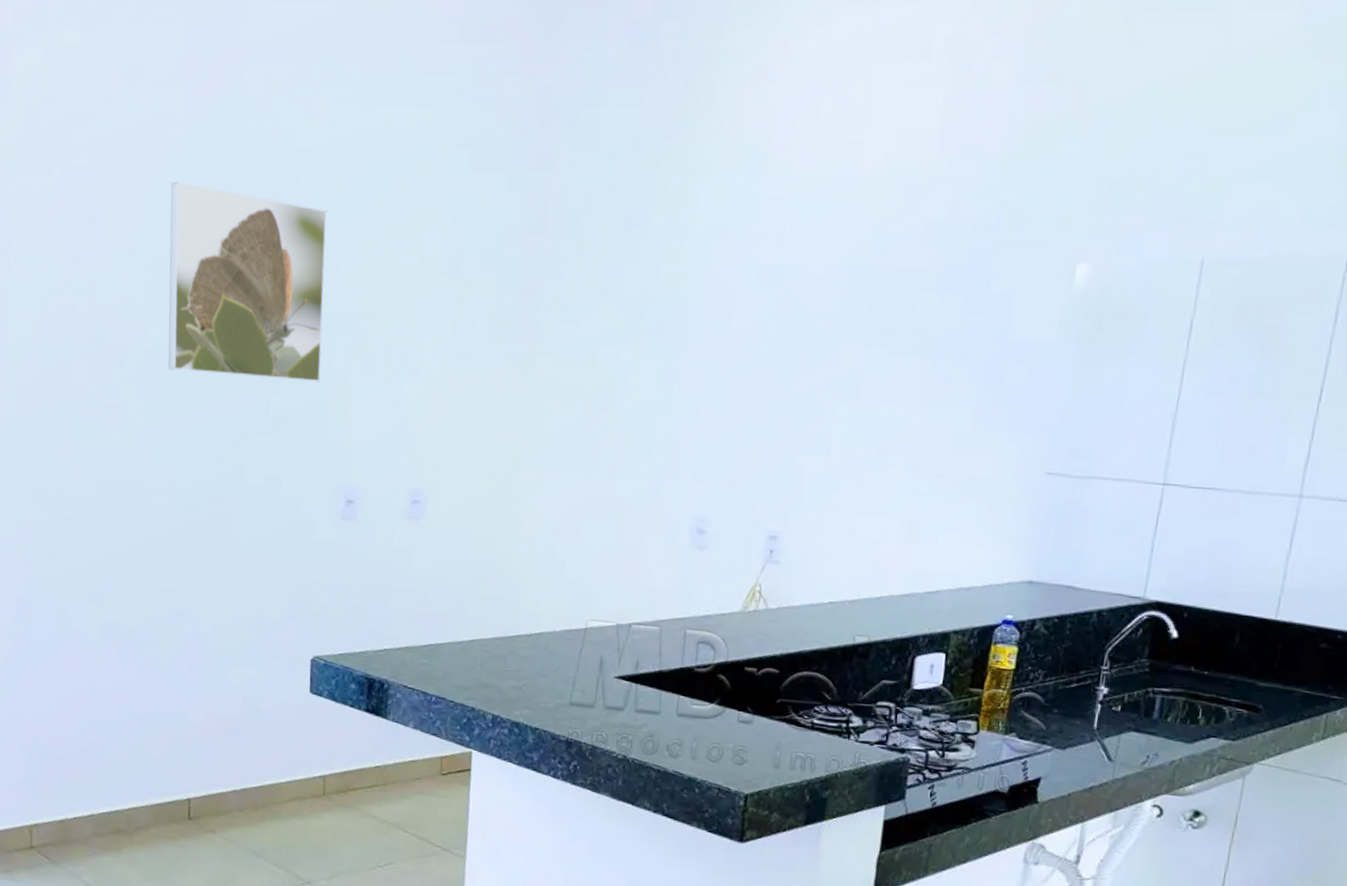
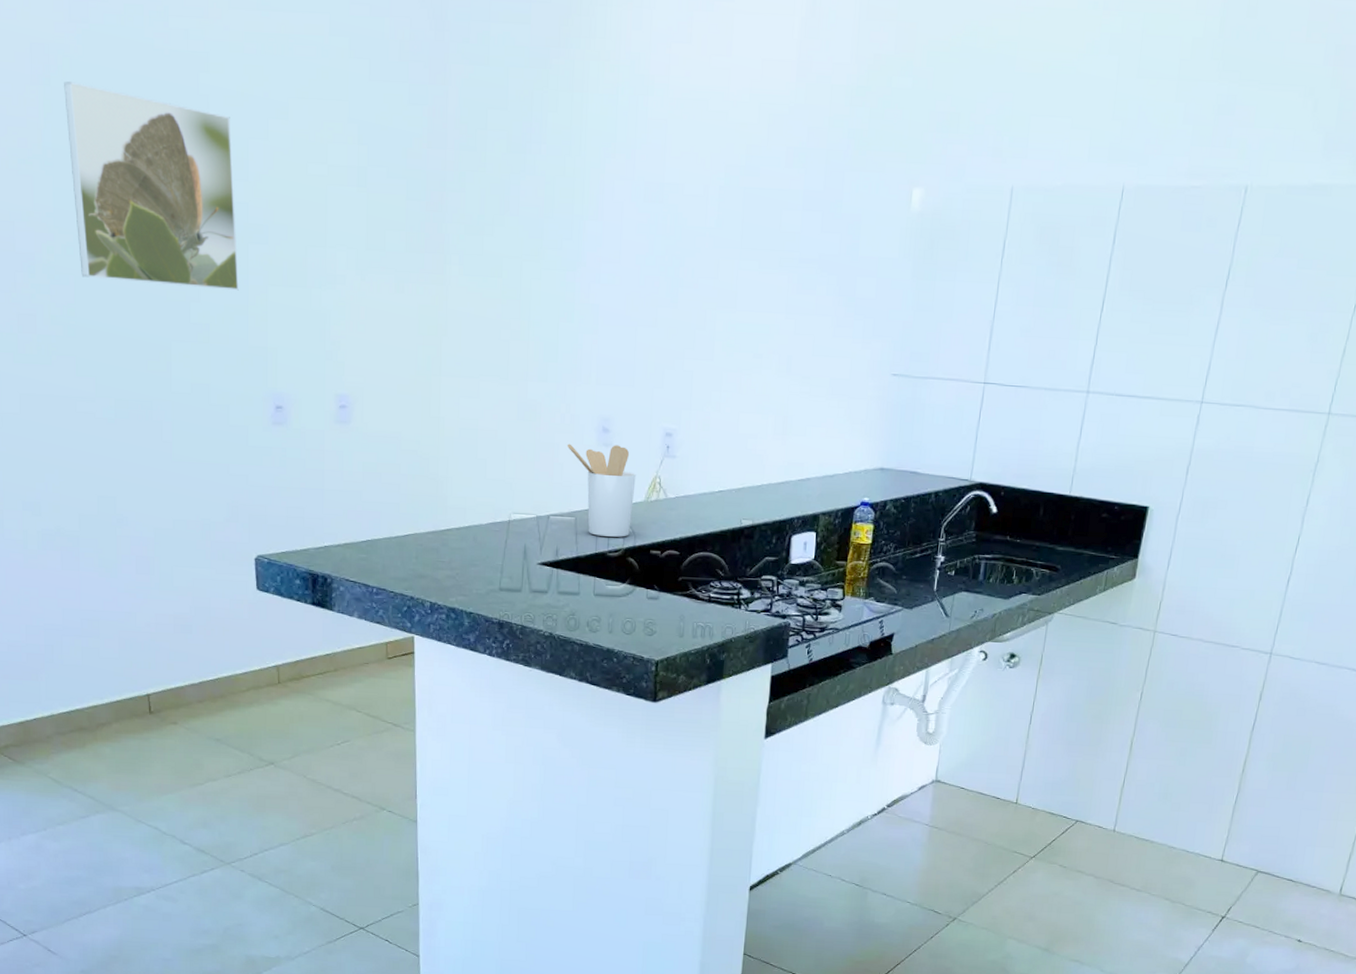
utensil holder: none [655,545,733,651] -> present [566,443,636,537]

